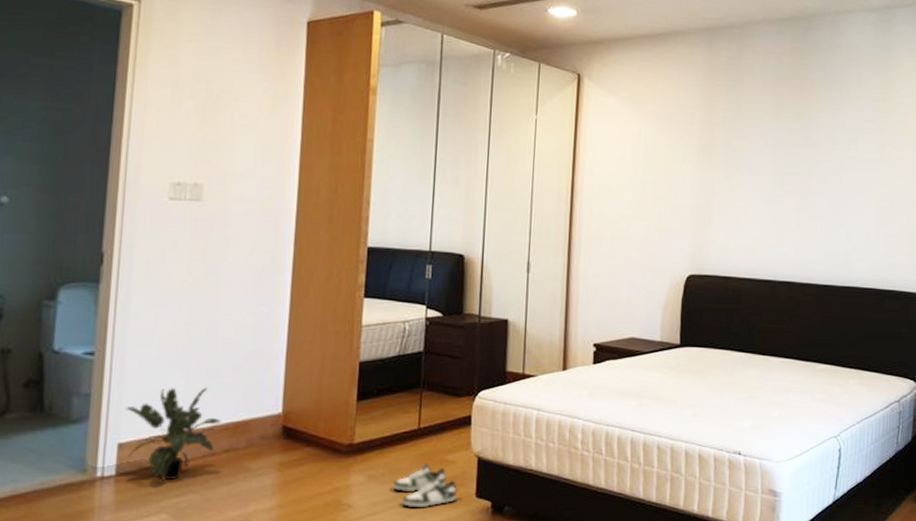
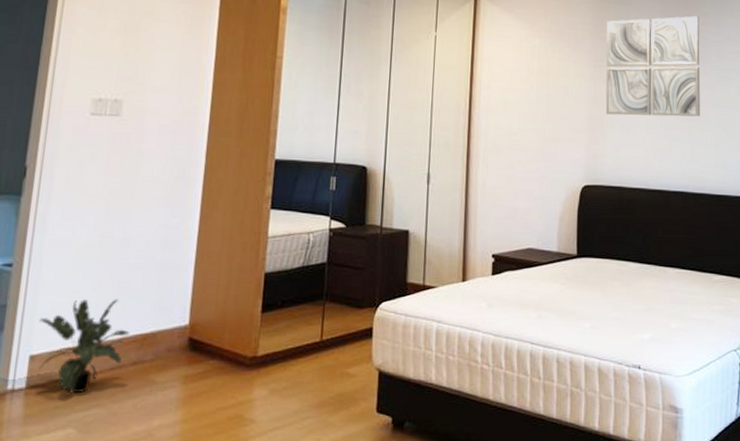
shoe: present [392,463,457,508] -> none [294,376,358,424]
wall art: none [713,101,814,206] -> present [605,16,700,117]

